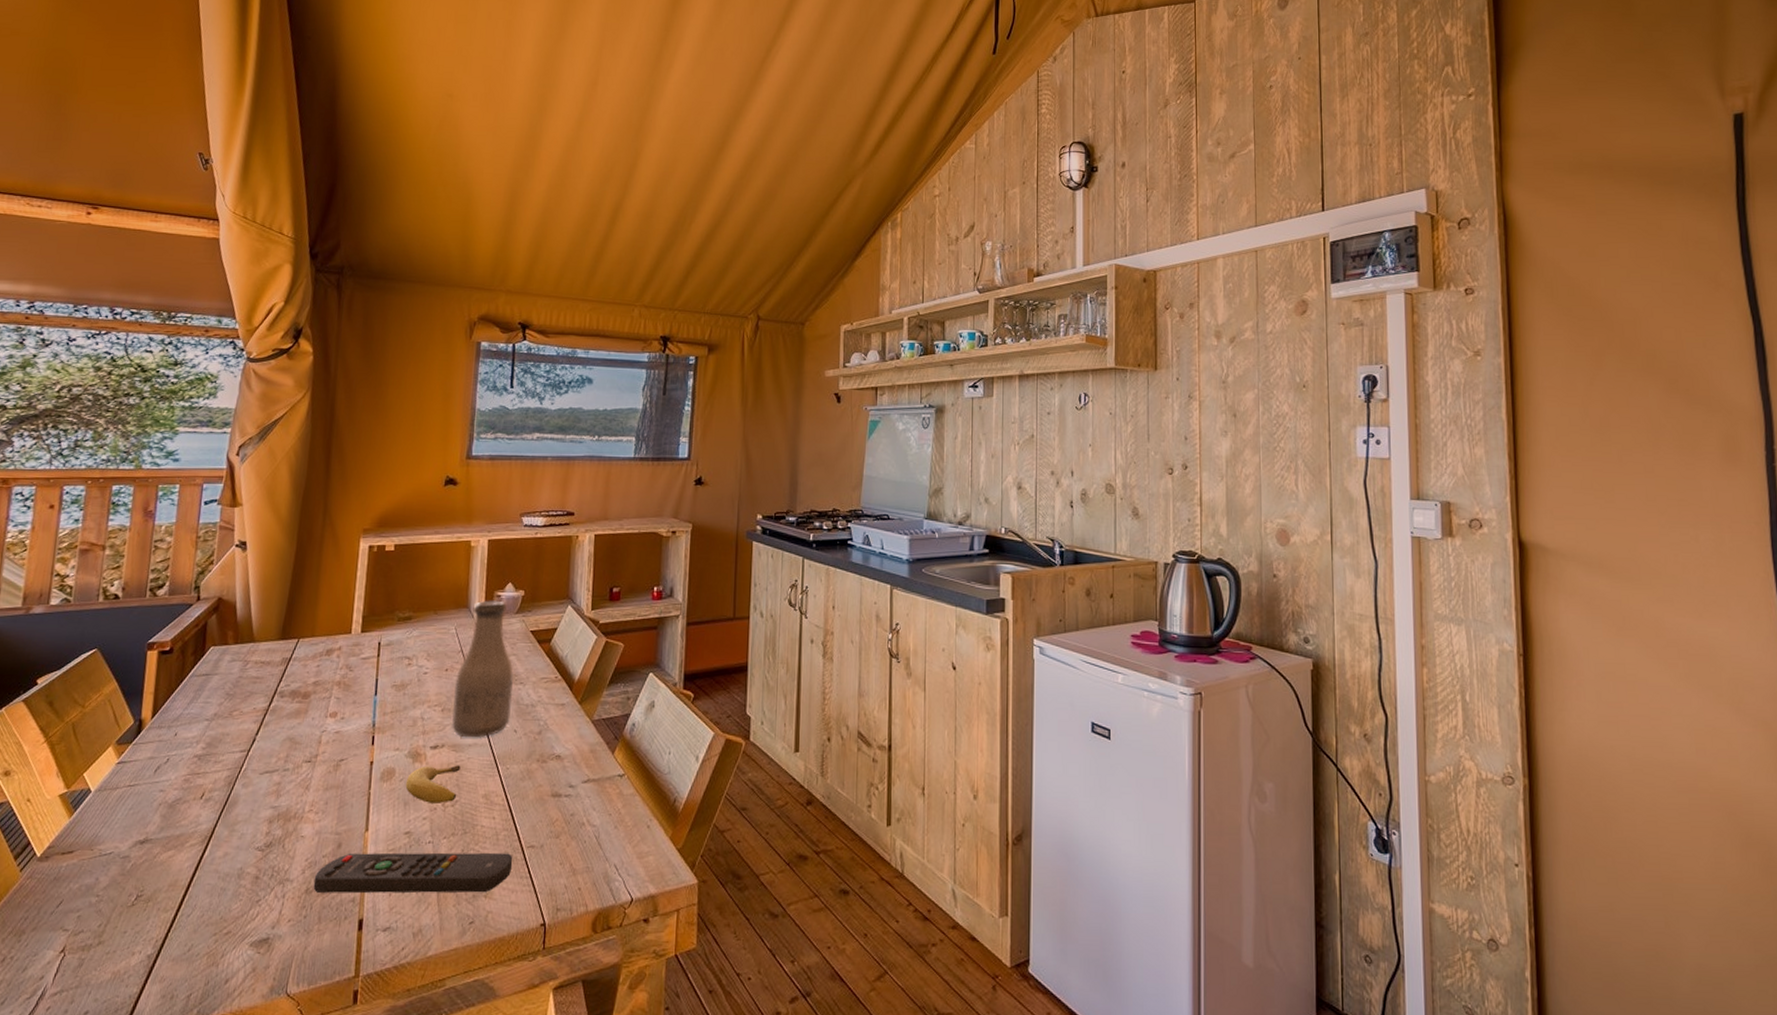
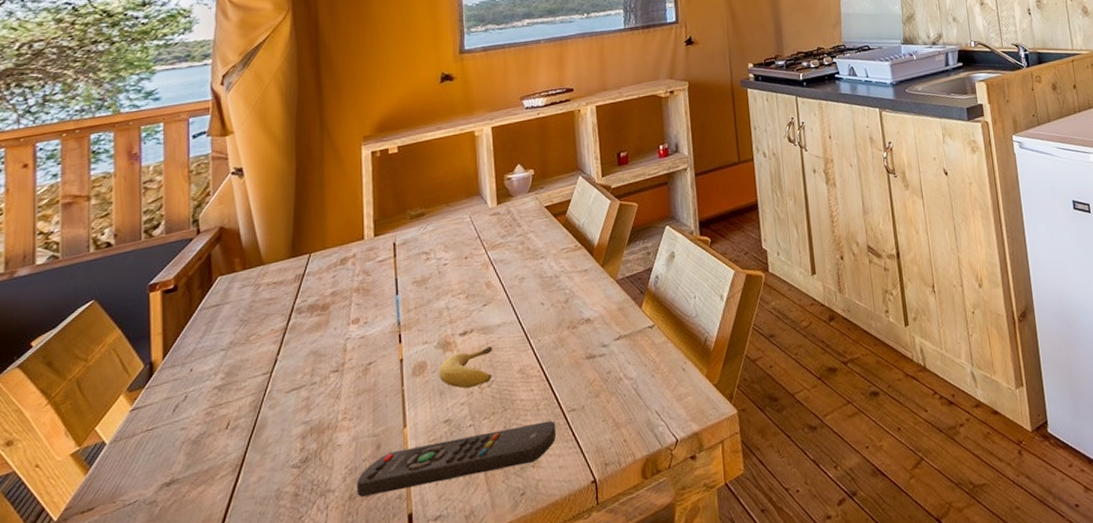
bottle: present [452,600,514,738] -> none [476,182,536,319]

